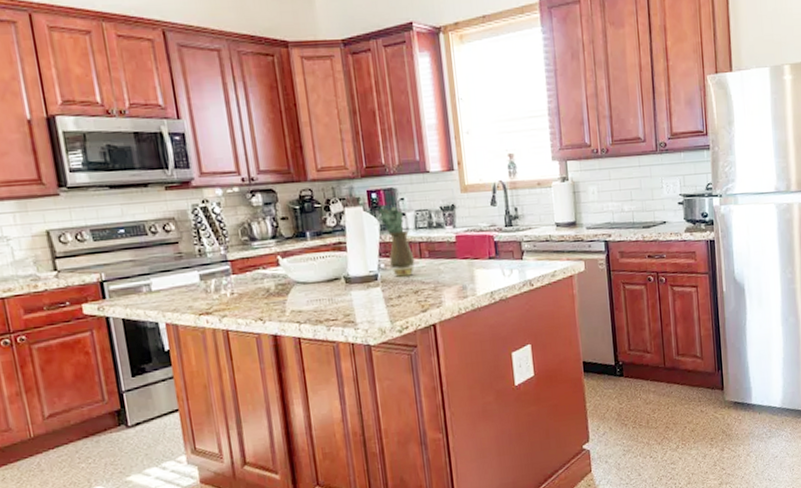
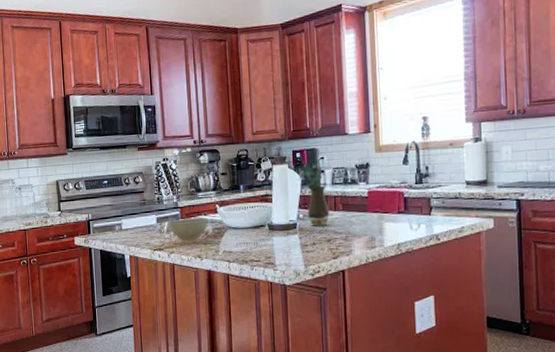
bowl: none [214,272,270,304] -> present [167,218,209,243]

